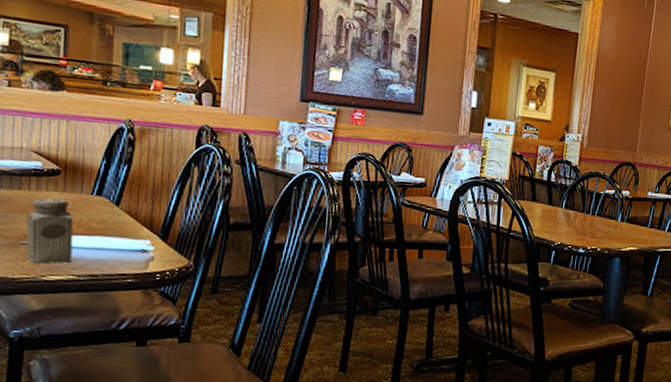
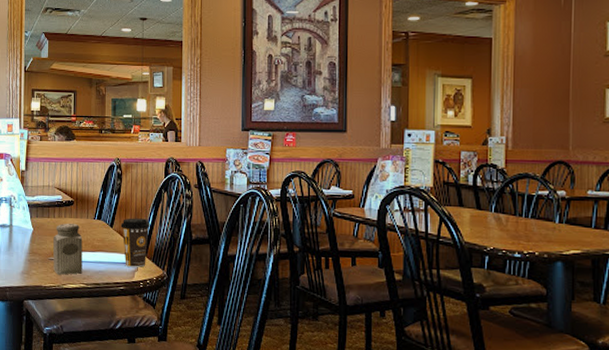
coffee cup: none [130,195,173,257] -> present [120,218,150,268]

